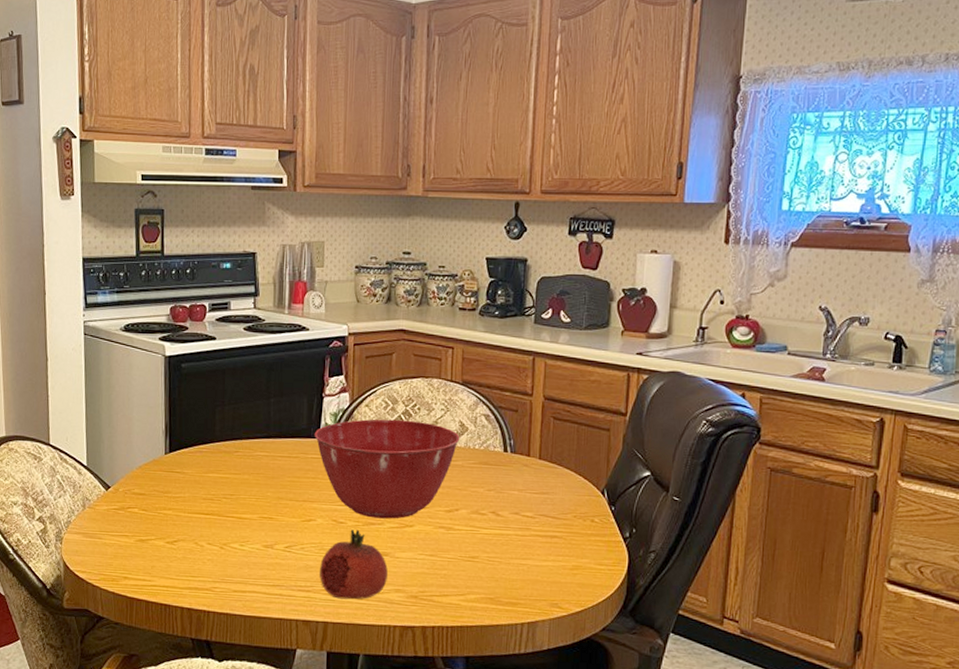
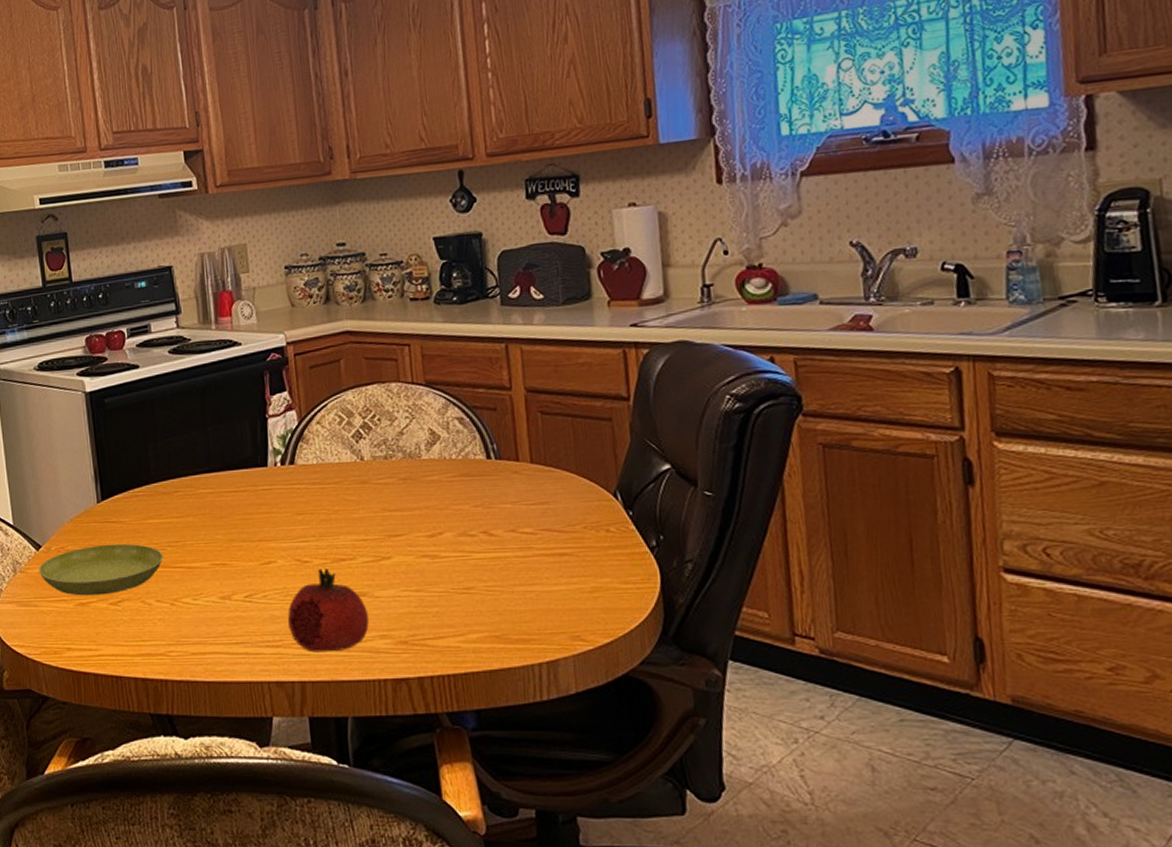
saucer: none [106,491,218,535] -> present [38,543,163,596]
mixing bowl: present [314,419,460,519] -> none [261,434,433,553]

